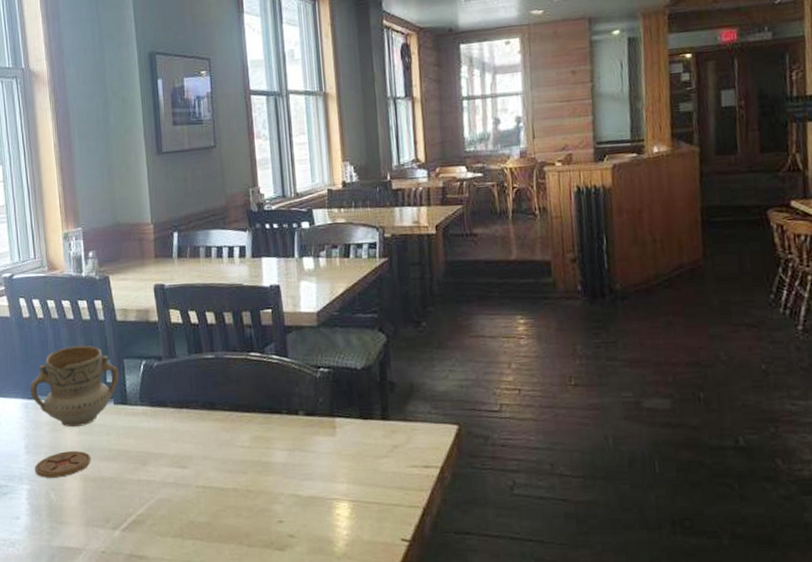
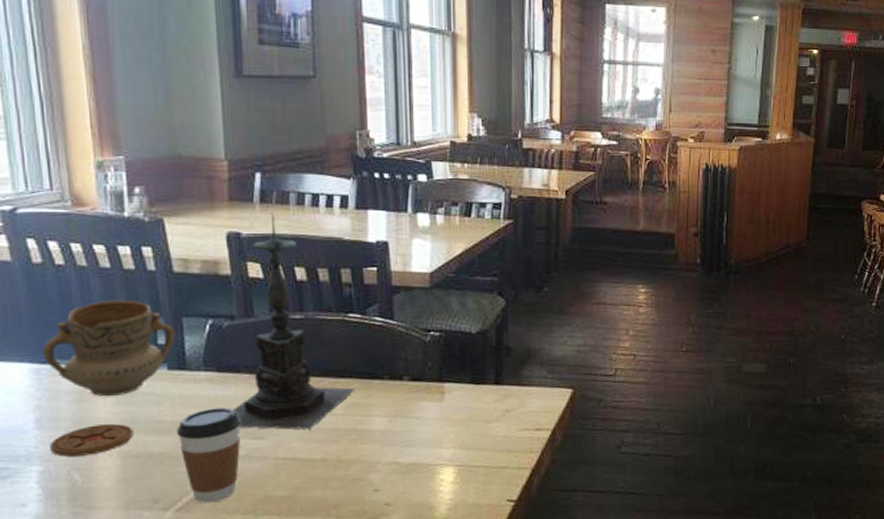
coffee cup: none [121,438,169,525] -> present [176,407,241,503]
candle holder: none [162,266,259,461] -> present [232,213,355,430]

